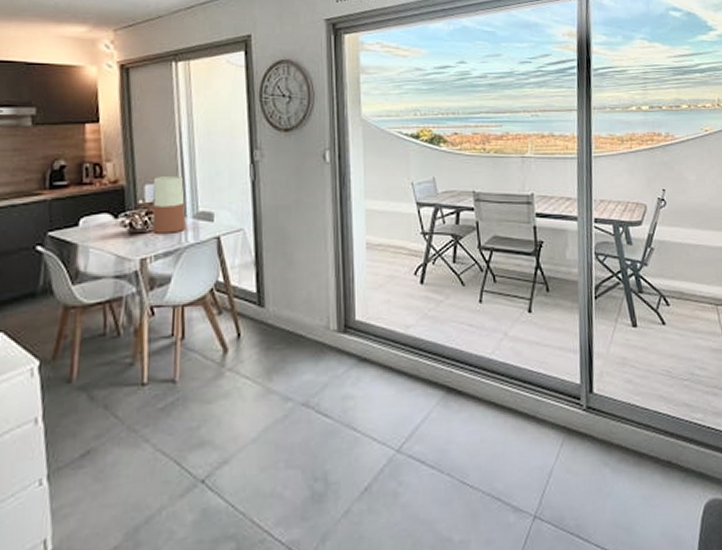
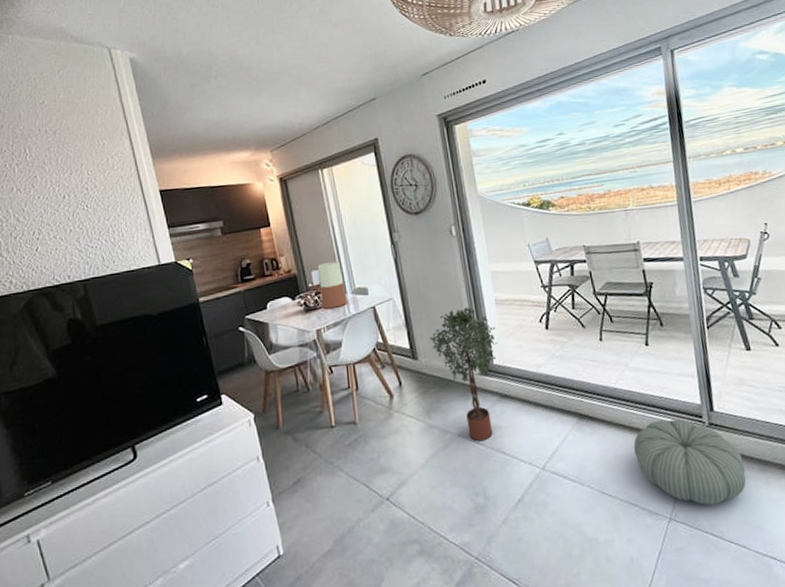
potted tree: none [282,248,363,414] -> present [429,307,498,442]
pouf: none [503,399,619,503] -> present [633,419,746,506]

